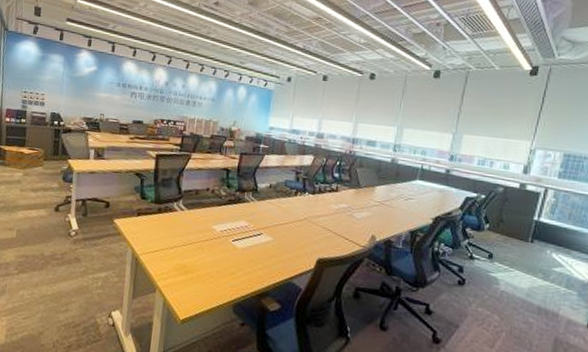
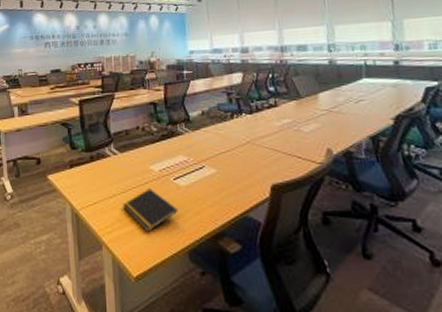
notepad: none [181,245,232,284] -> present [123,188,179,233]

